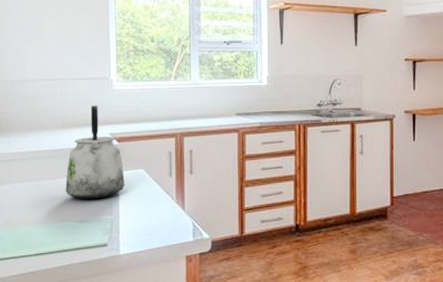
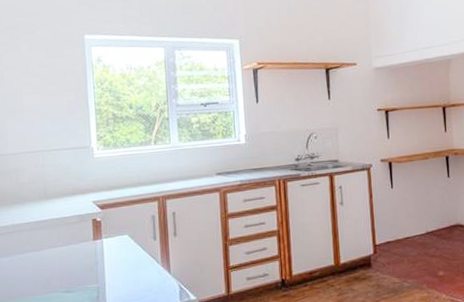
kettle: present [66,105,125,199] -> none [50,174,110,269]

